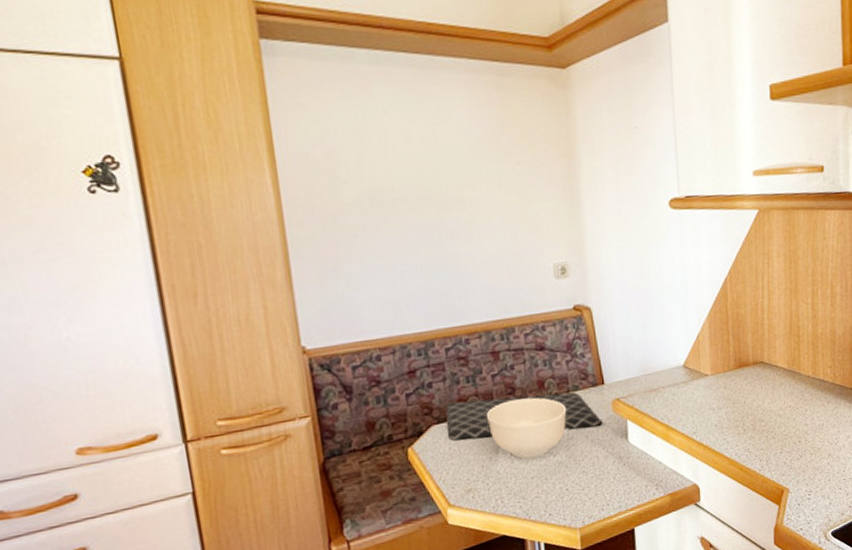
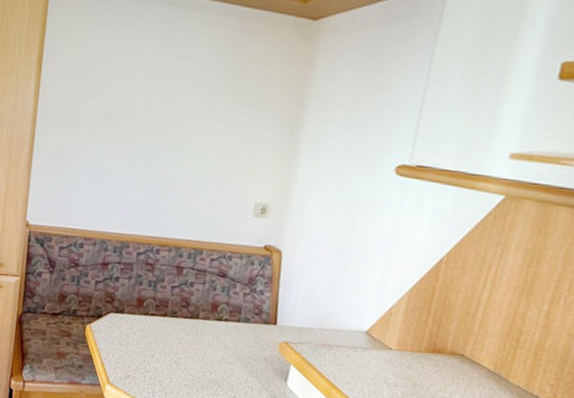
placemat: present [445,392,603,441] -> none [122,299,266,361]
bowl: present [486,397,567,459] -> none [157,312,234,369]

